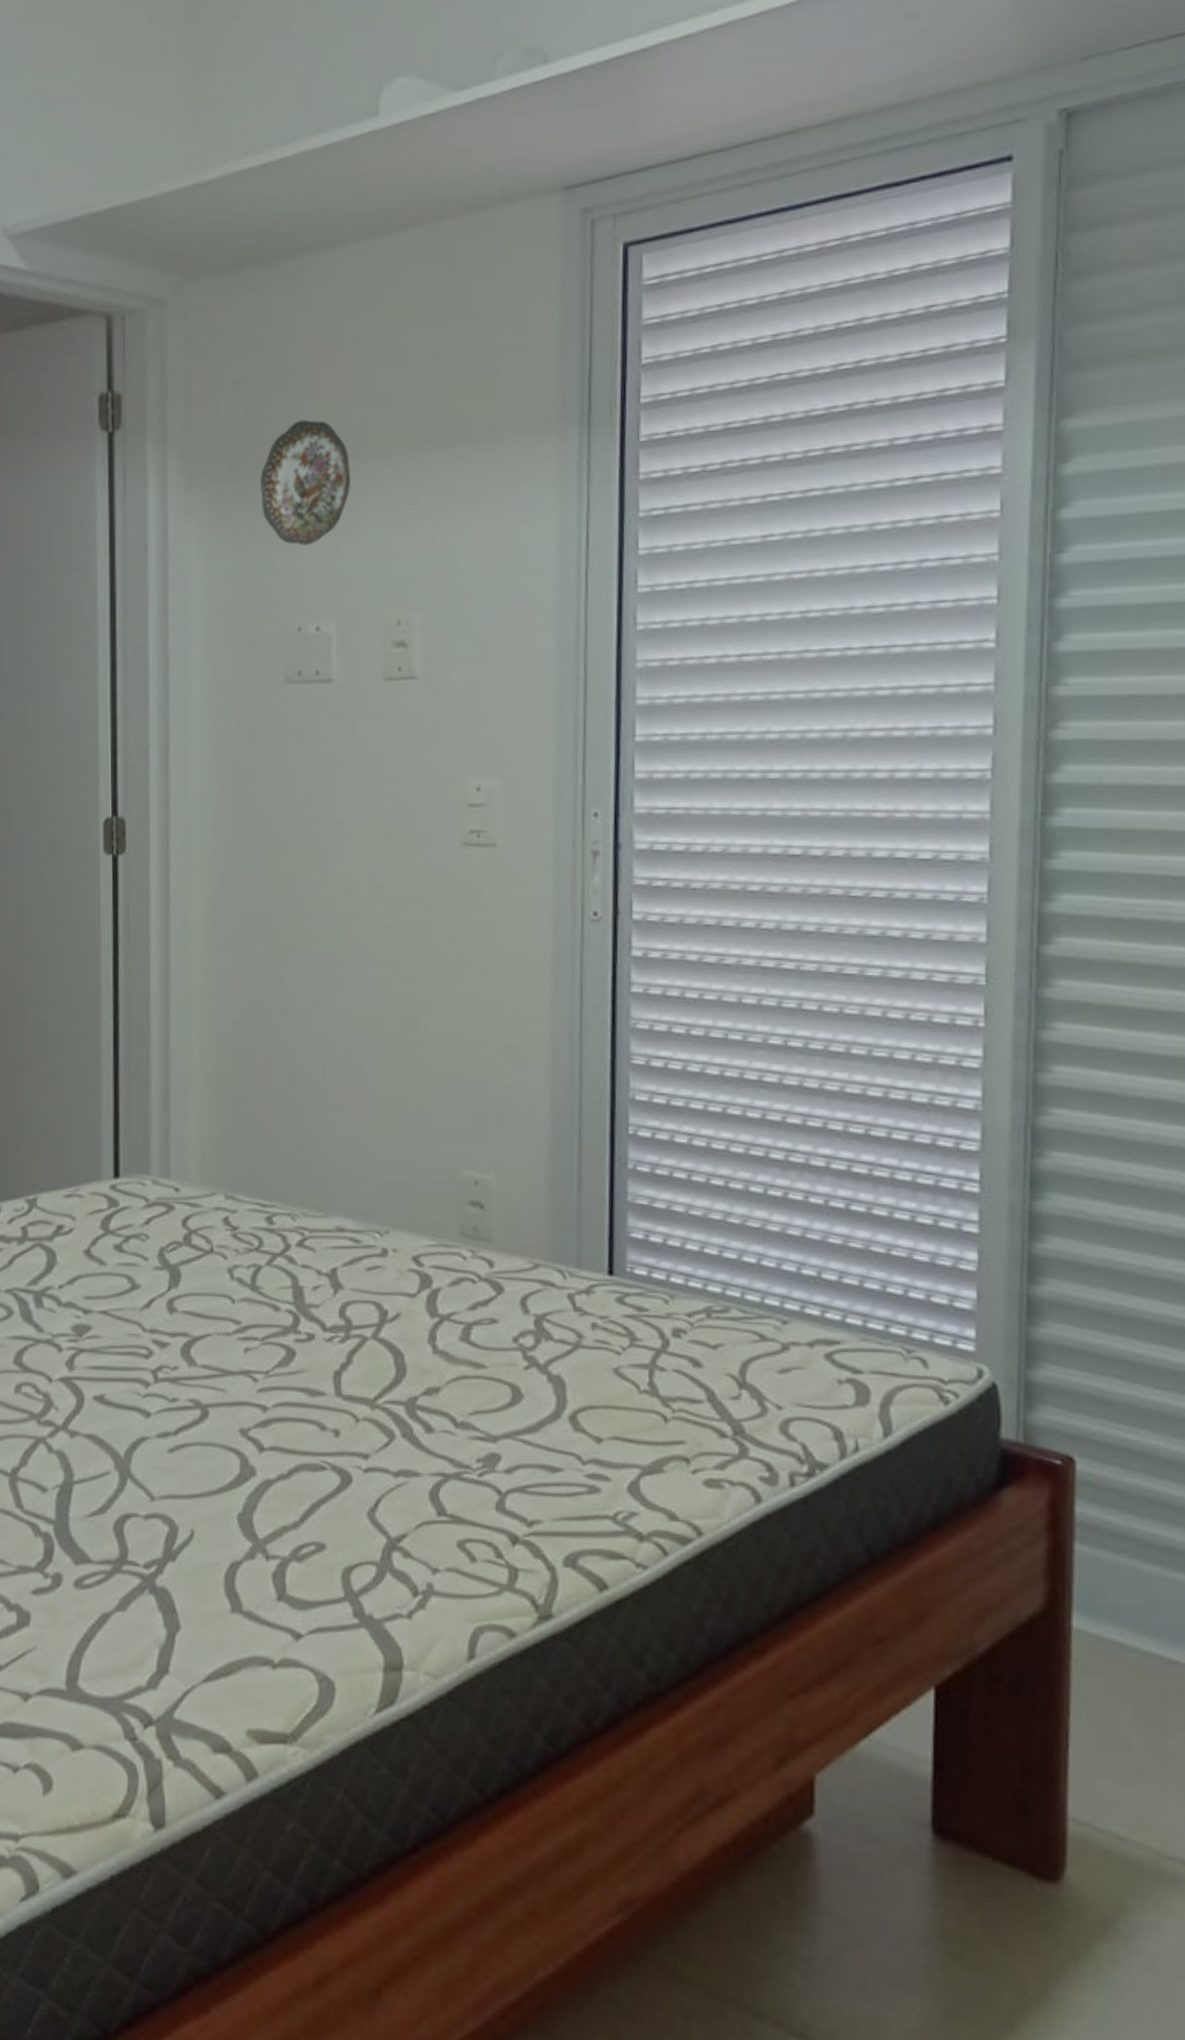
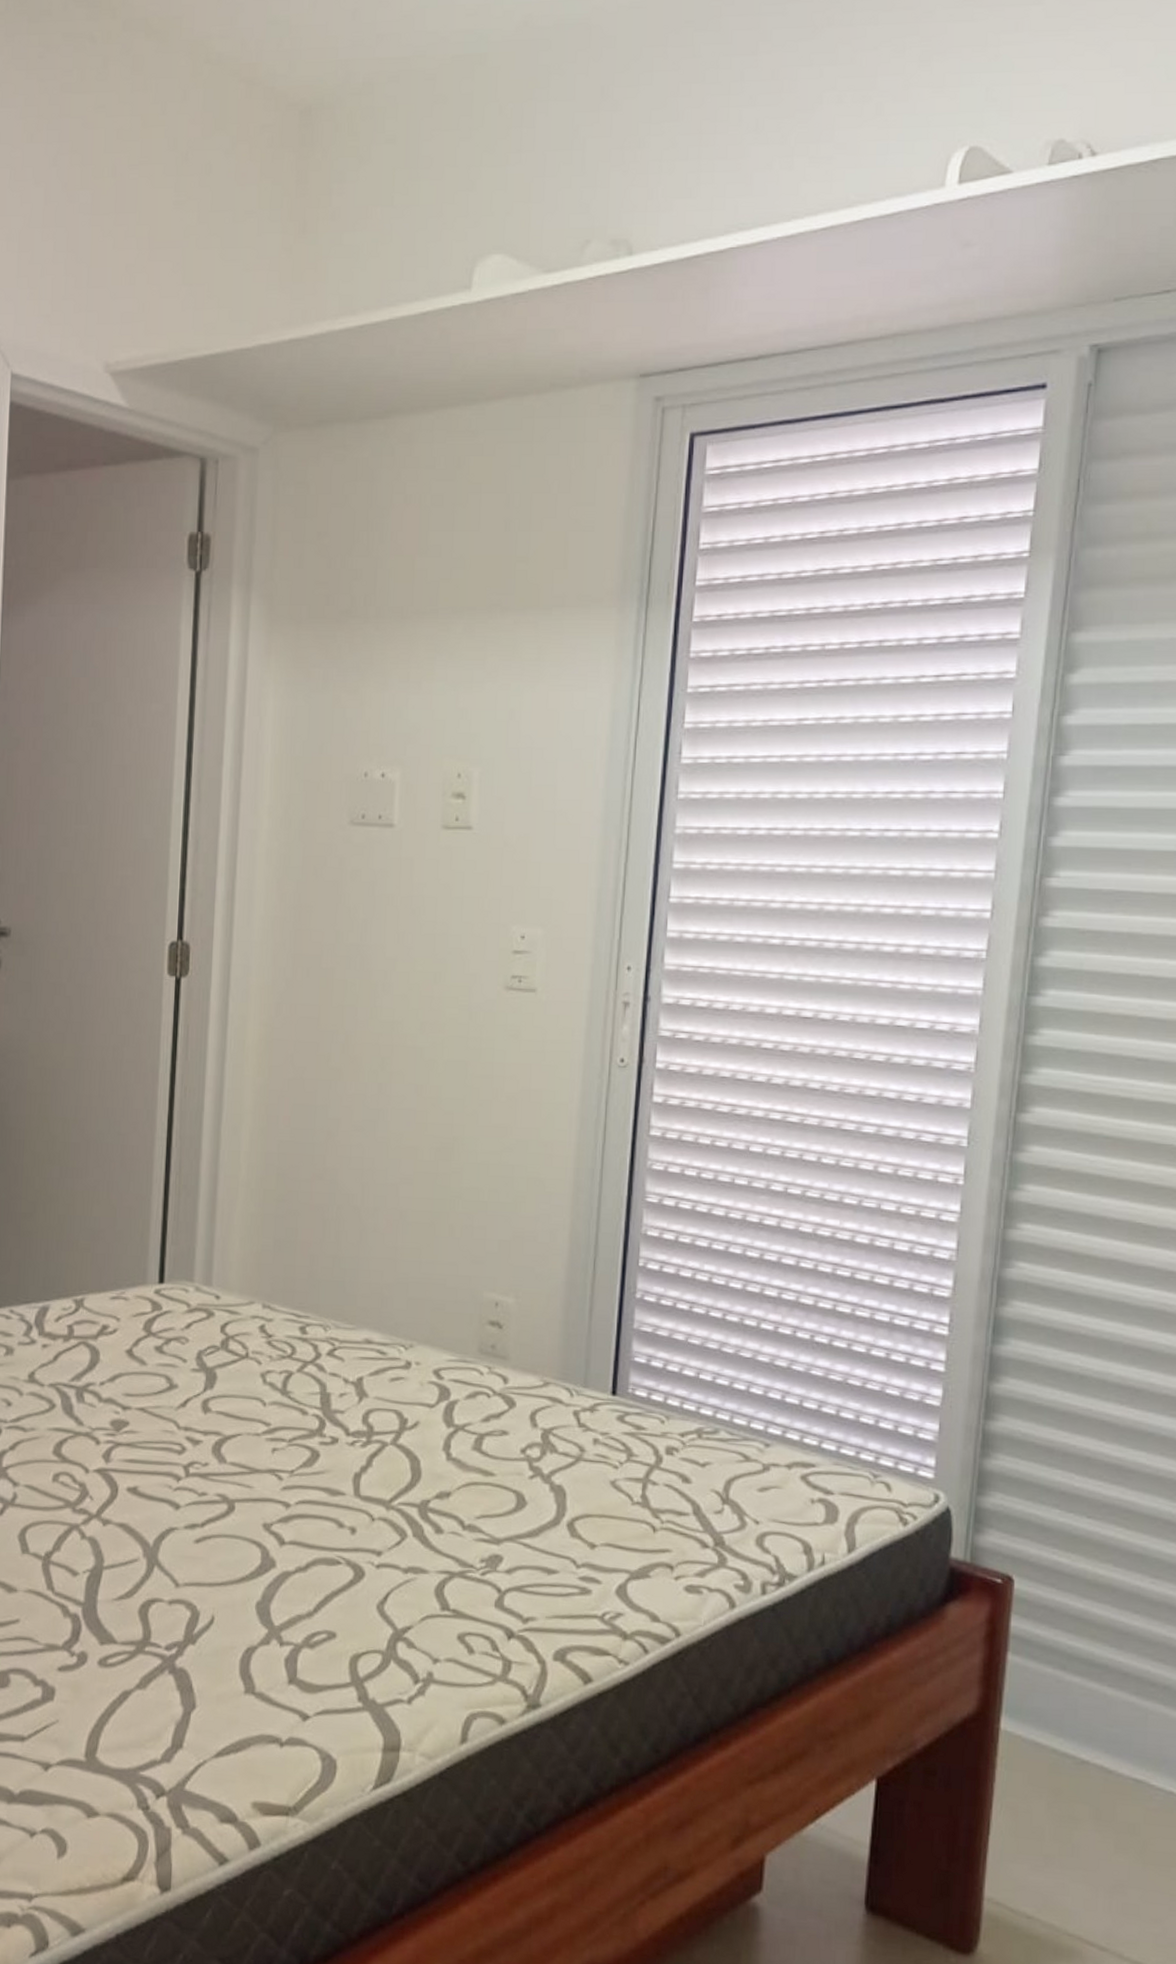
decorative plate: present [260,419,350,545] -> none [337,575,423,695]

